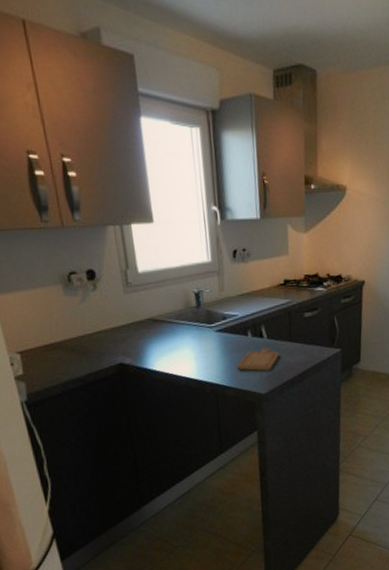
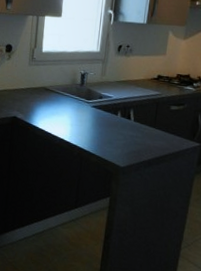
chopping board: present [236,348,279,371] -> none [103,128,142,148]

